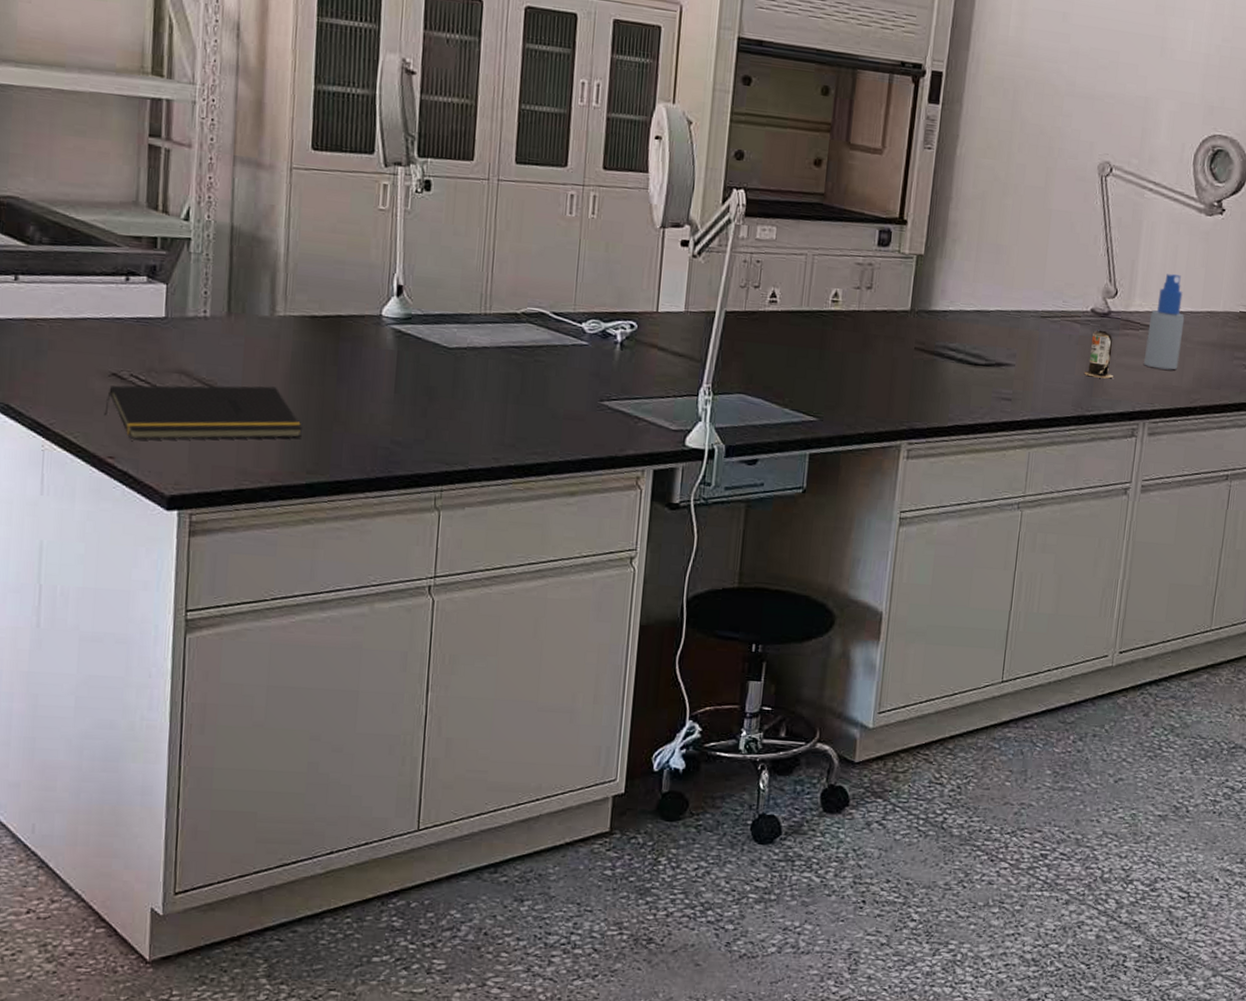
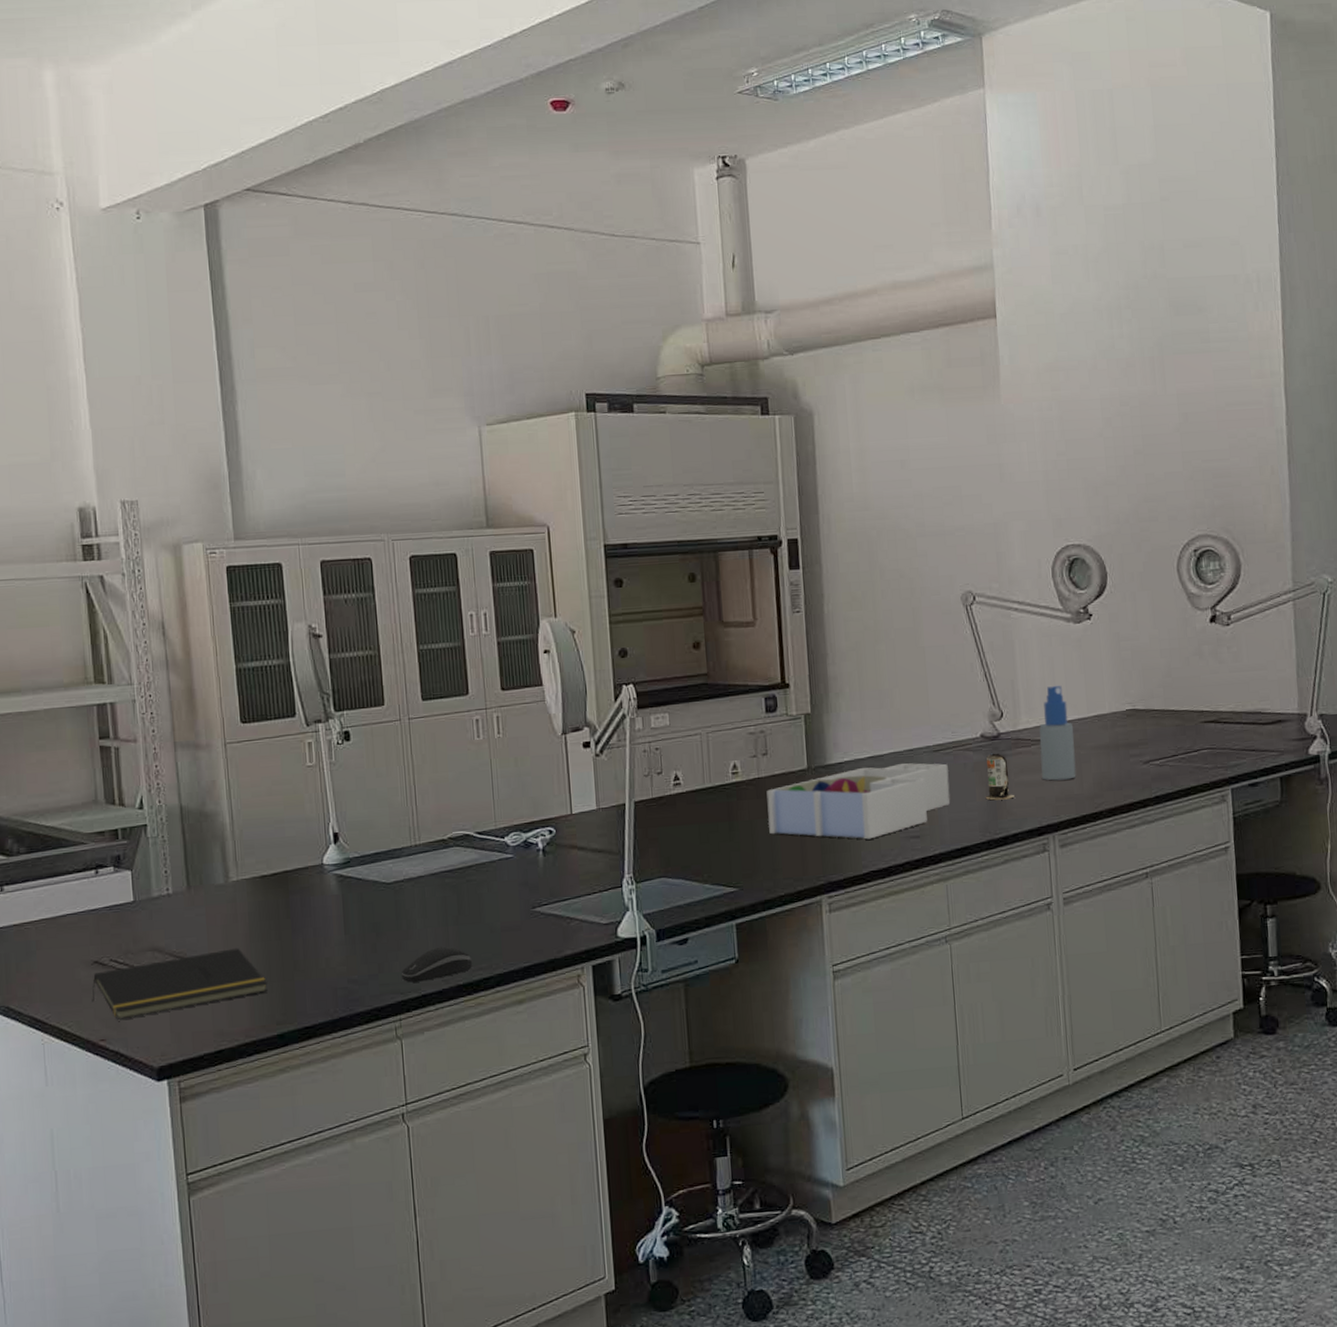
computer mouse: none [449,423,528,456] -> present [401,946,473,983]
desk organizer: none [860,319,1053,393] -> present [766,763,951,840]

